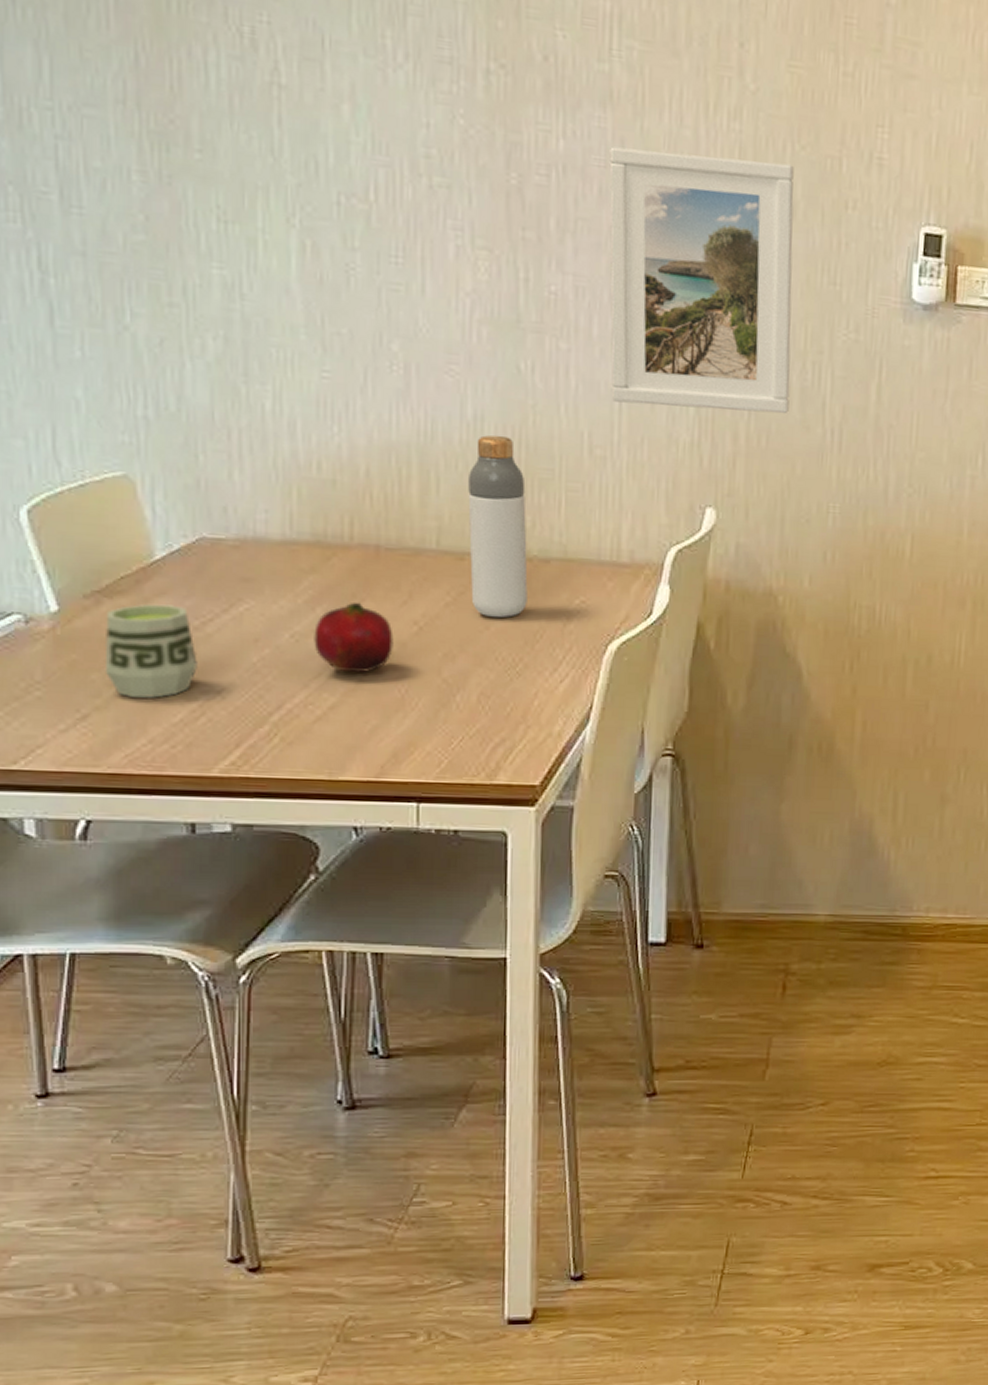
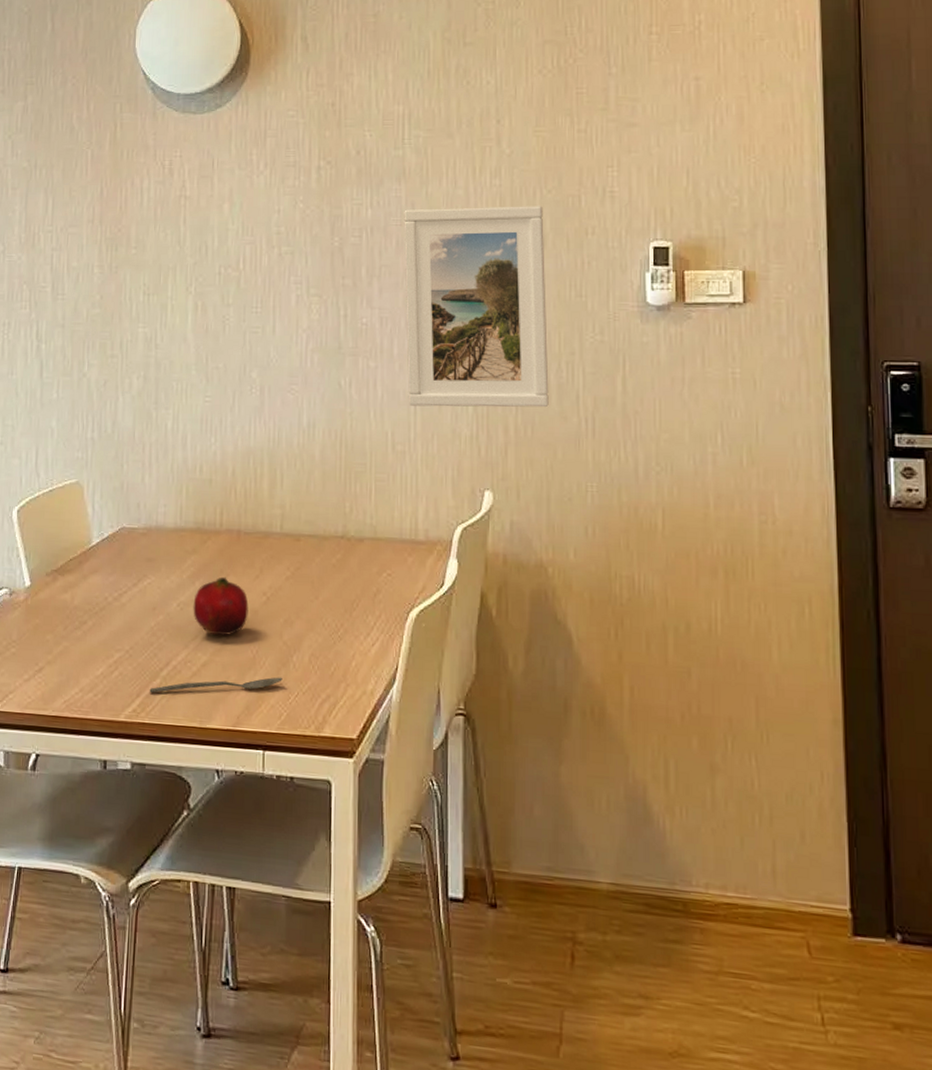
cup: present [104,604,197,698] -> none [55,580,115,655]
spoon: none [254,719,442,743] -> present [149,677,283,694]
bottle: present [468,435,528,618] -> none [303,438,347,590]

